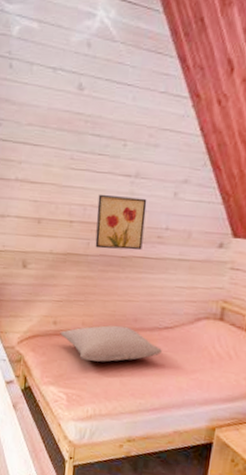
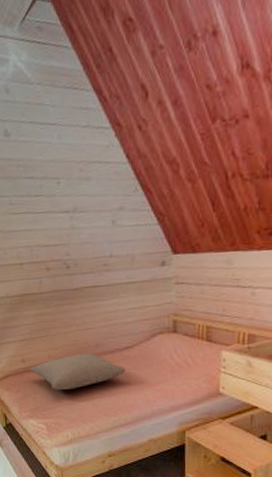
wall art: present [95,194,147,250] -> none [42,231,91,285]

